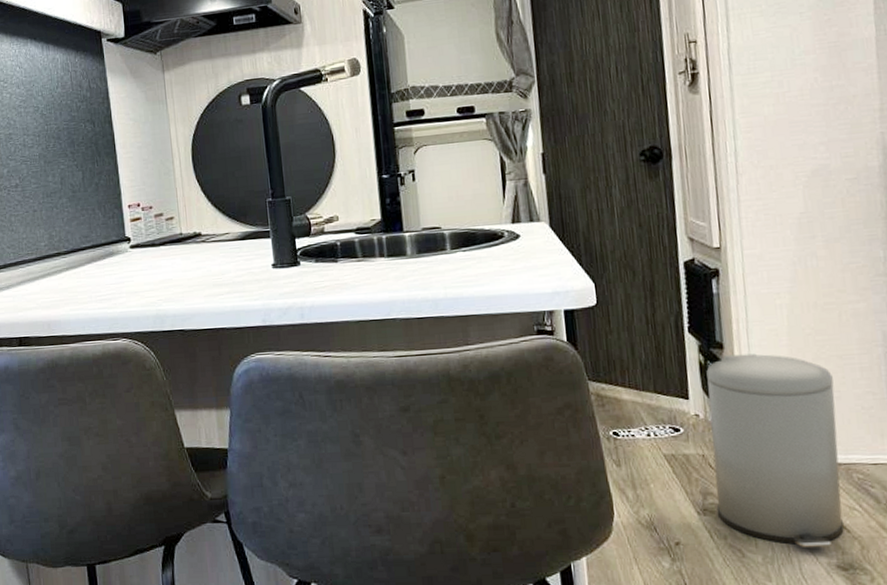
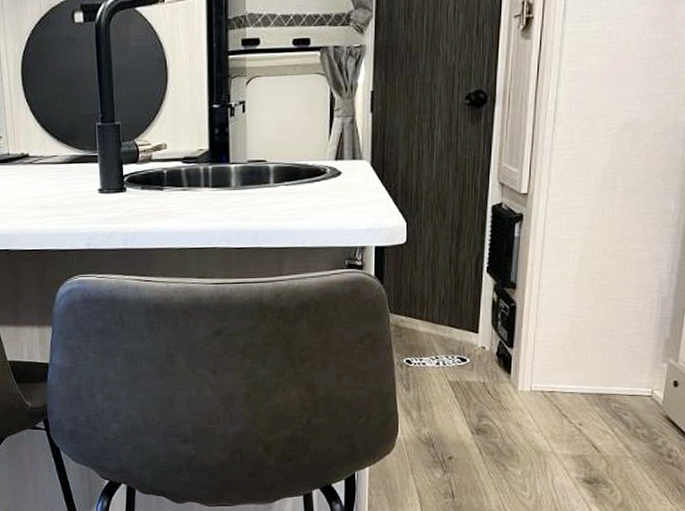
pedal bin: present [706,353,844,548] -> none [489,294,609,465]

